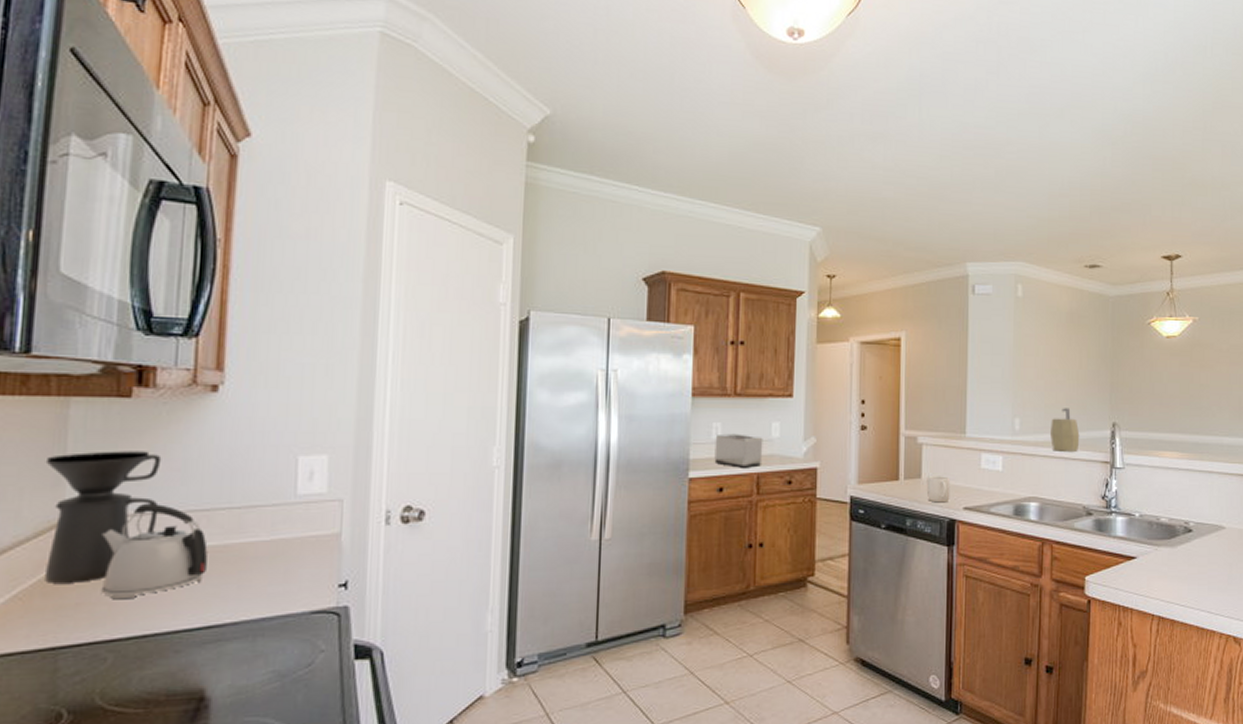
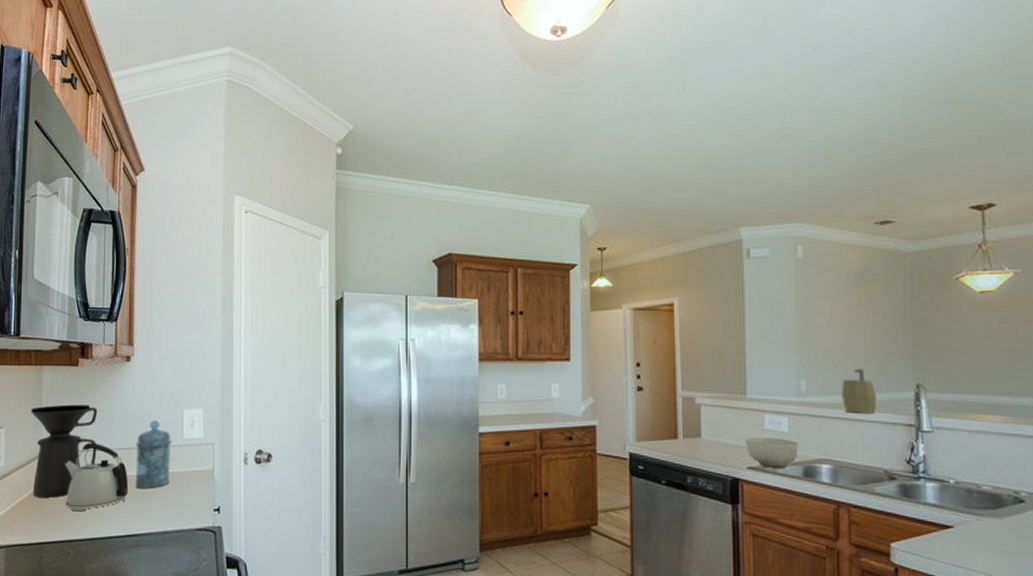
canister: none [219,471,280,564] -> present [135,420,173,489]
toaster: present [714,433,763,468] -> none [501,394,544,425]
mug: present [926,476,951,503] -> none [706,435,732,462]
bowl: none [962,477,1010,507] -> present [744,438,798,468]

